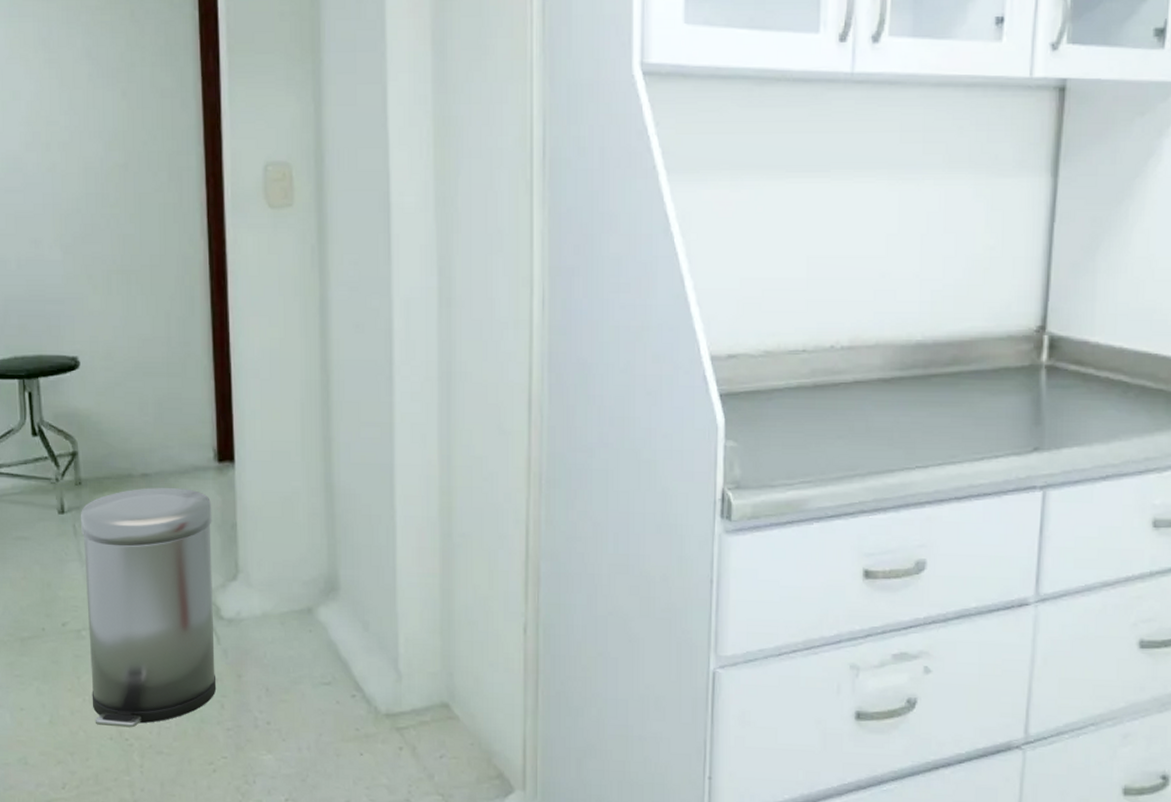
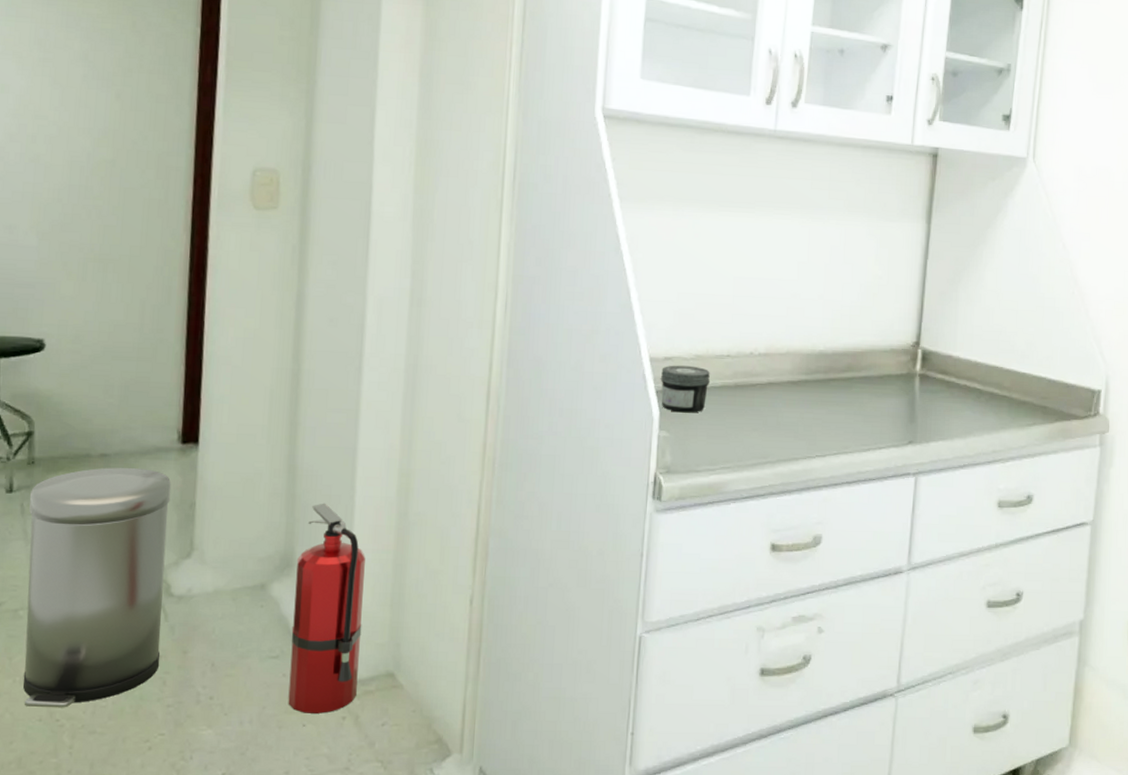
fire extinguisher: none [341,523,413,743] -> present [288,503,365,713]
jar: none [723,363,784,419] -> present [660,365,711,413]

